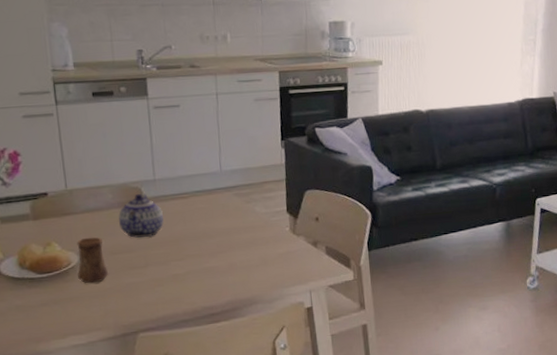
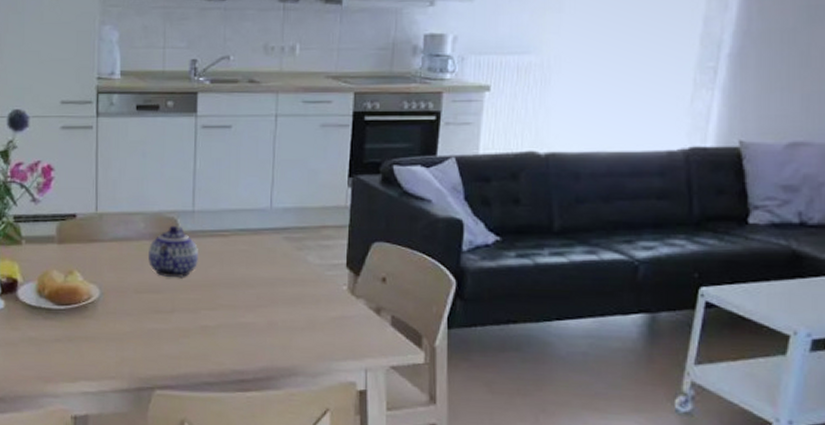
cup: present [77,237,108,284] -> none [97,270,129,324]

